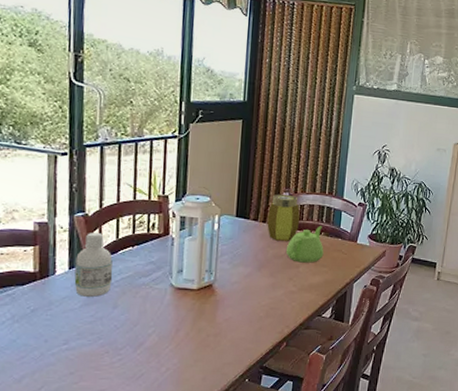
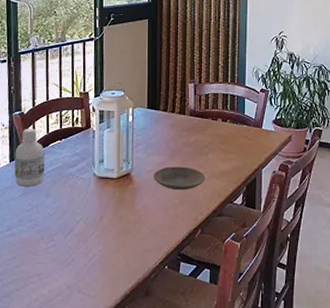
plate: none [238,278,295,303] -> present [154,166,206,191]
jar: present [267,194,300,241] -> none [176,84,205,130]
teapot: present [285,226,324,263] -> none [194,113,231,150]

